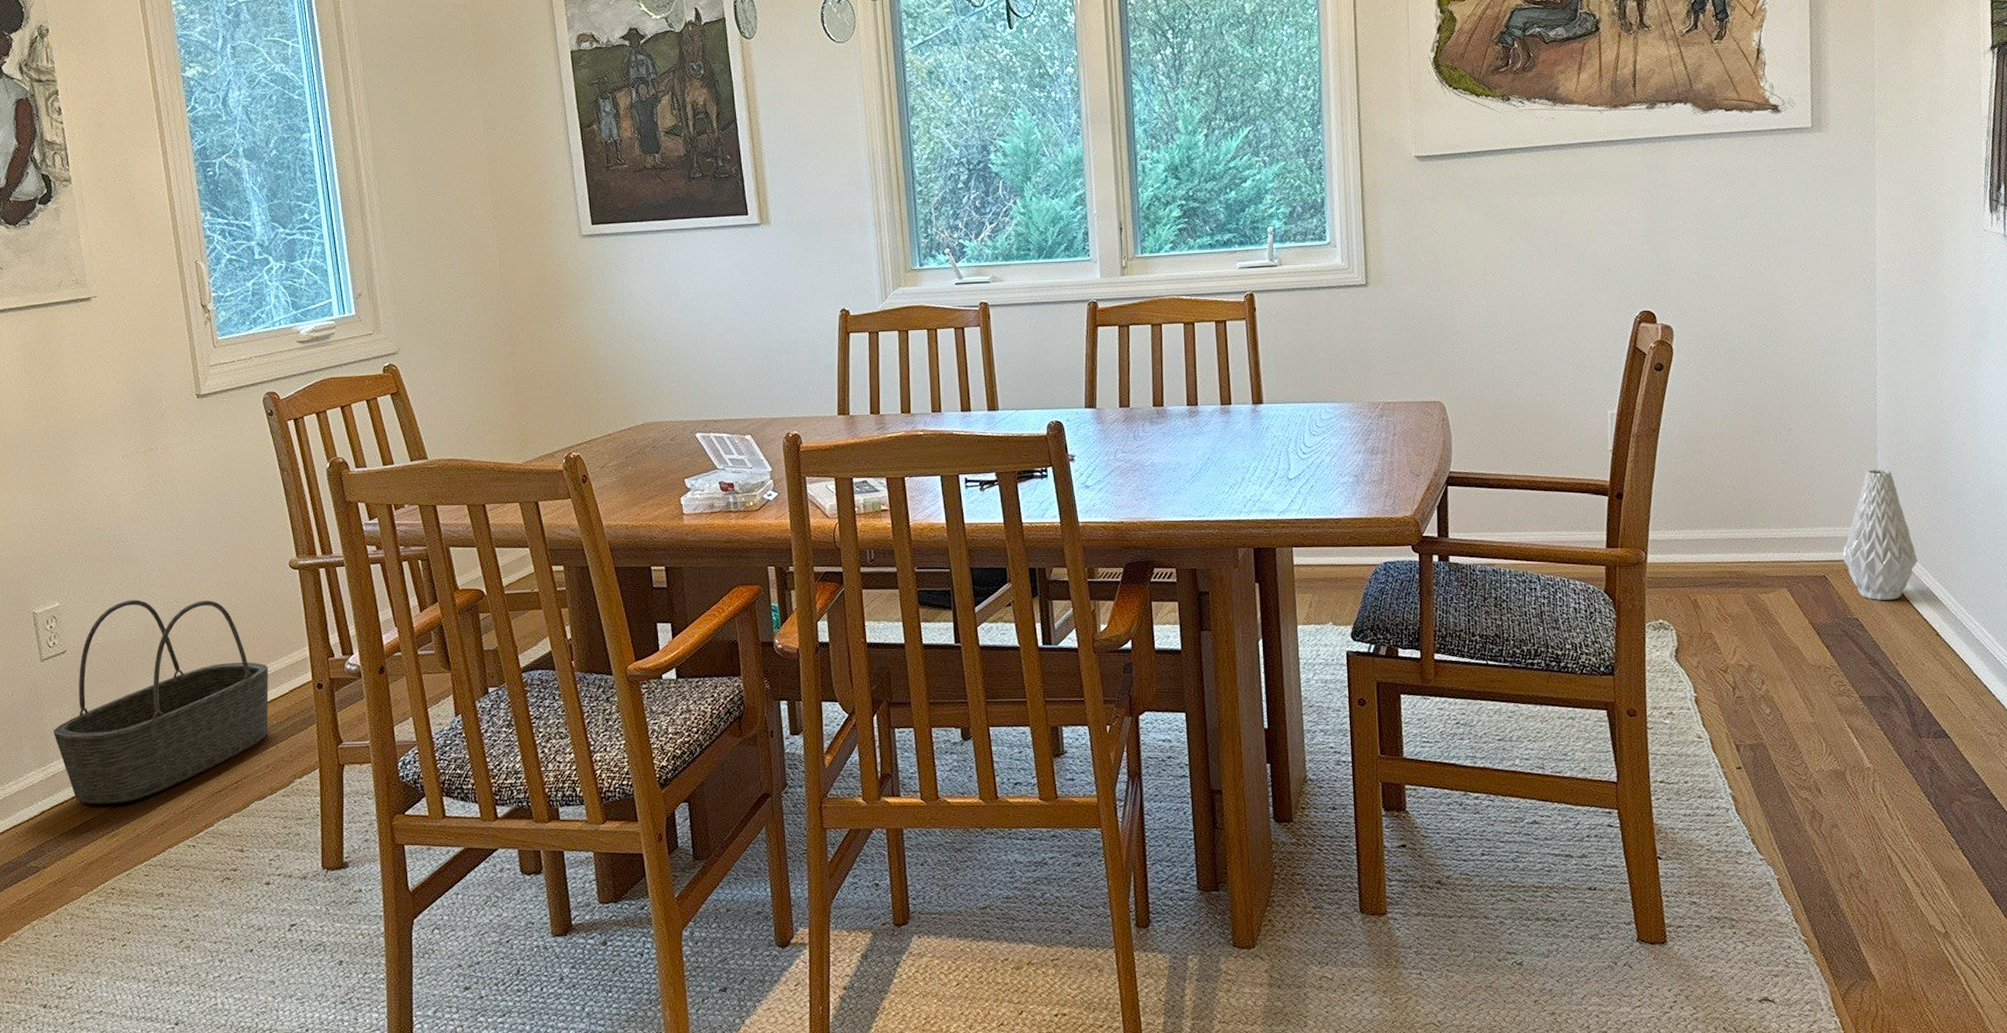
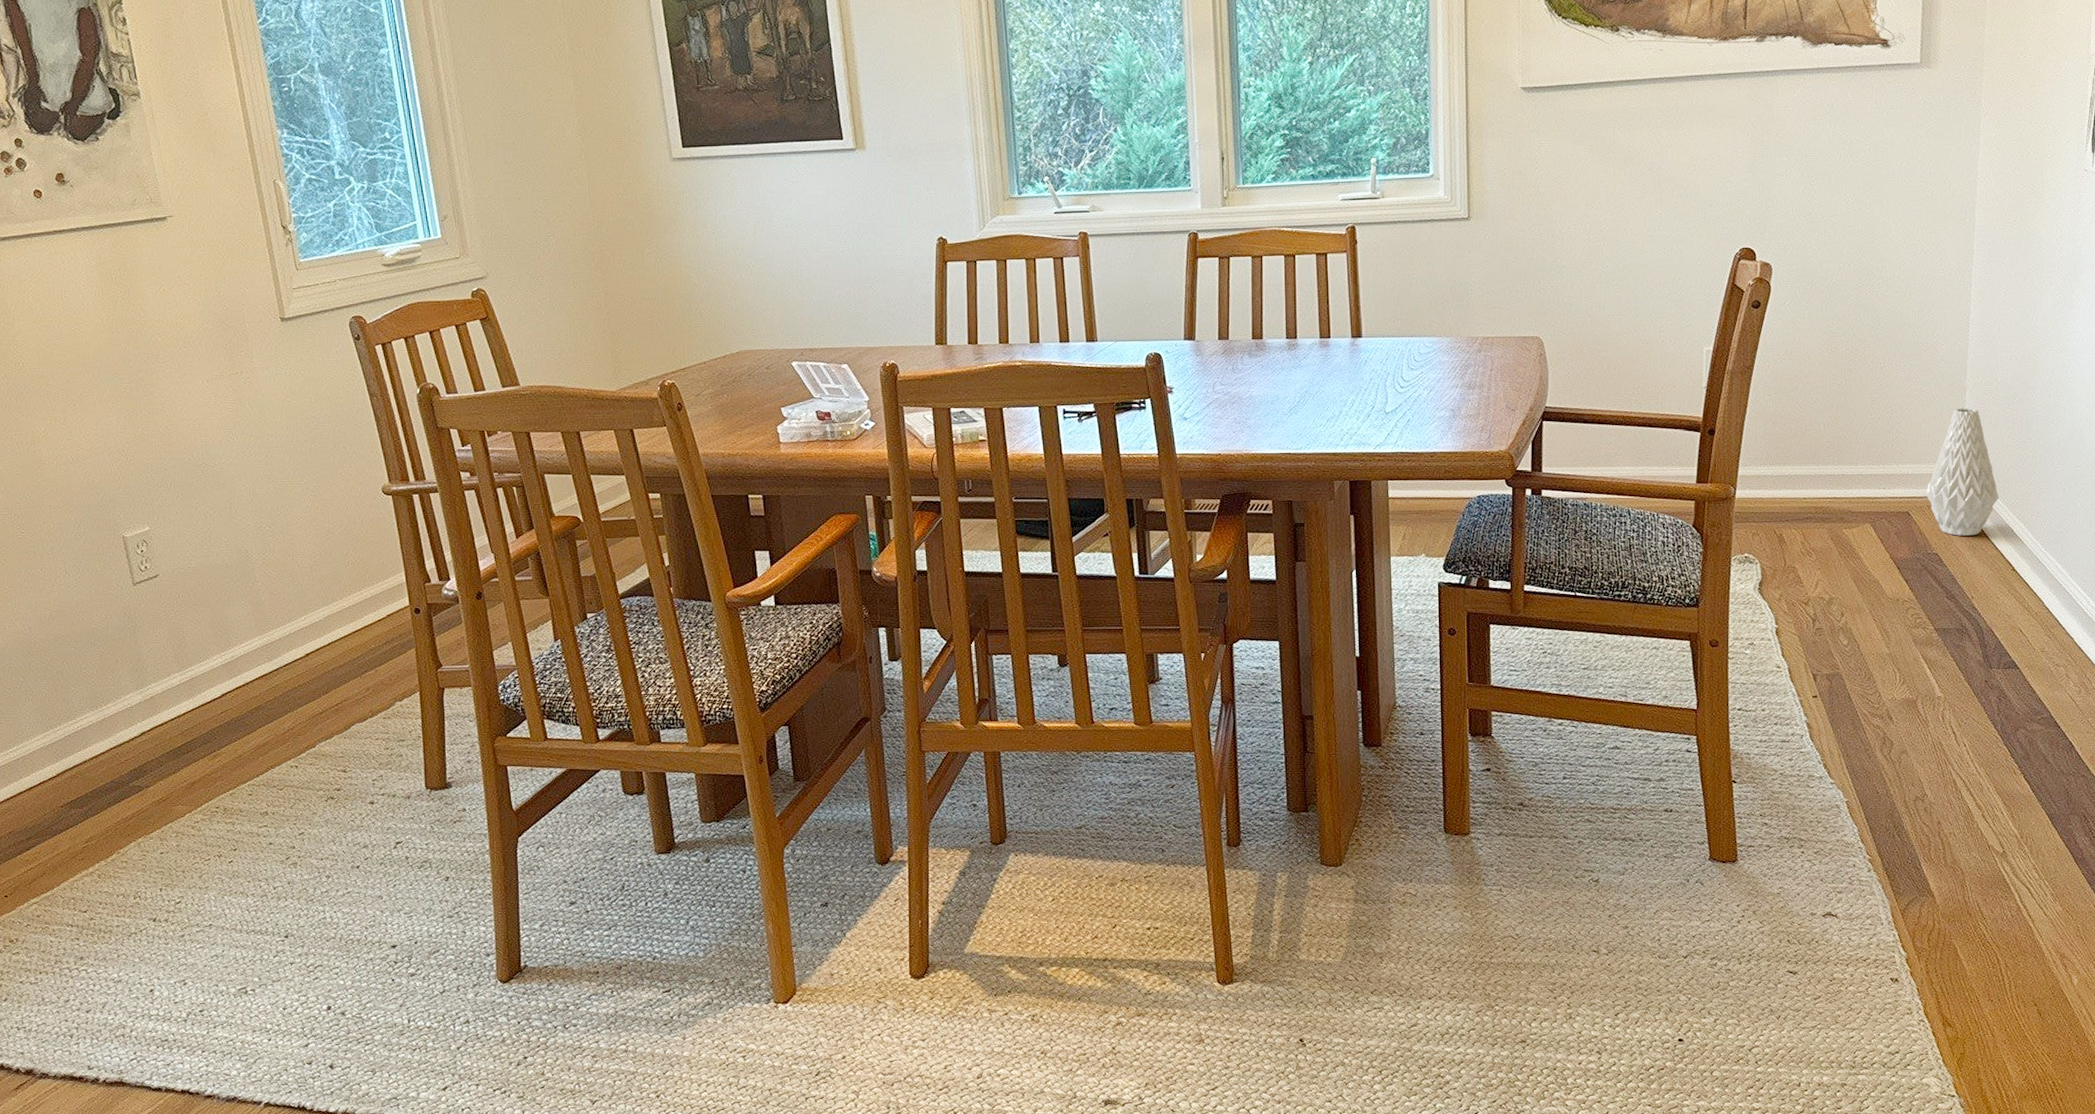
basket: present [53,599,268,804] -> none [150,524,367,726]

